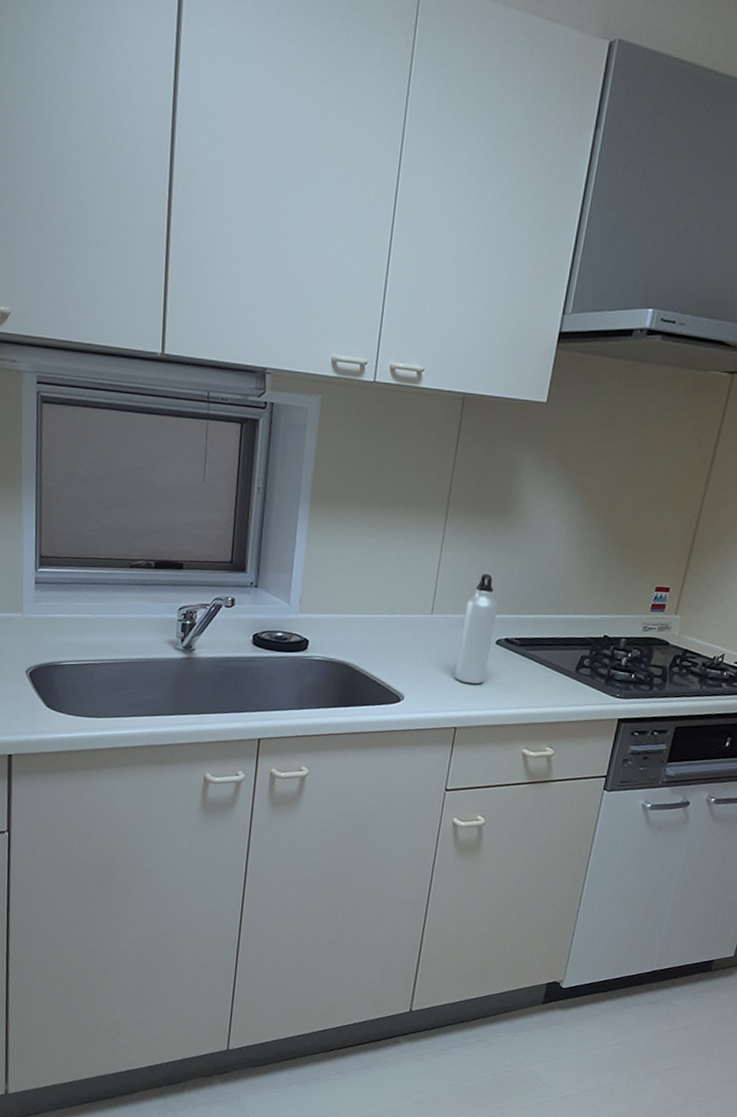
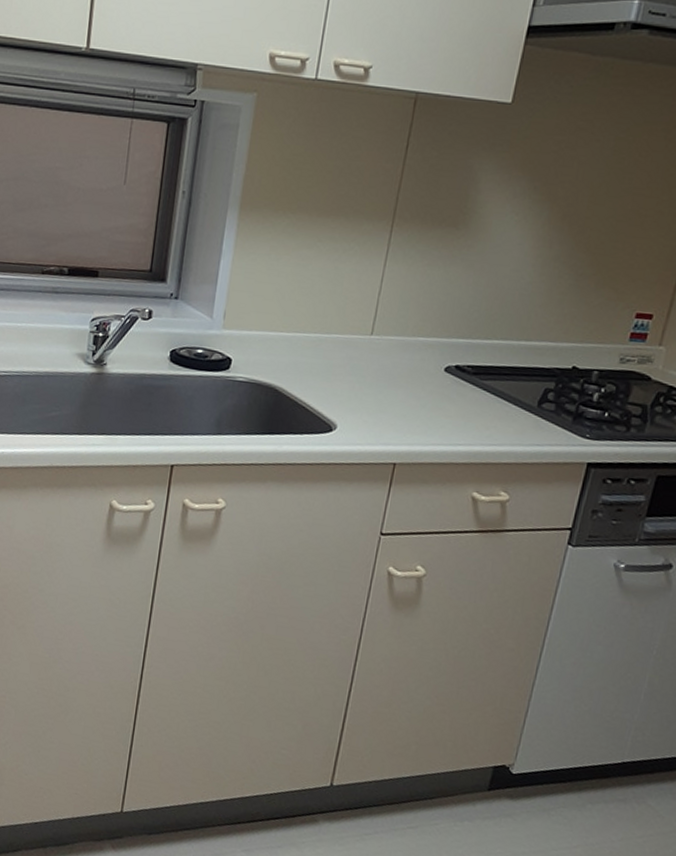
water bottle: present [454,574,498,685] -> none [395,292,448,416]

